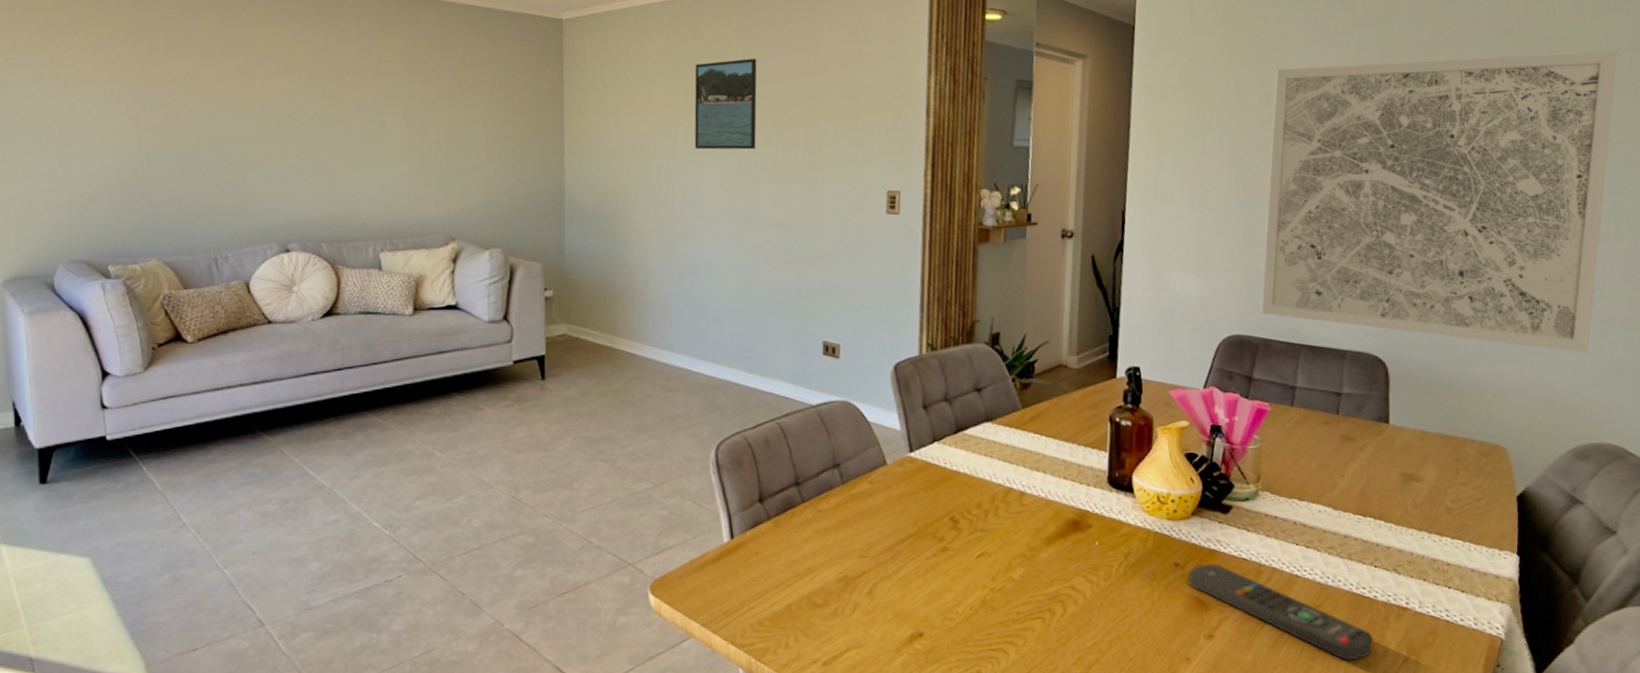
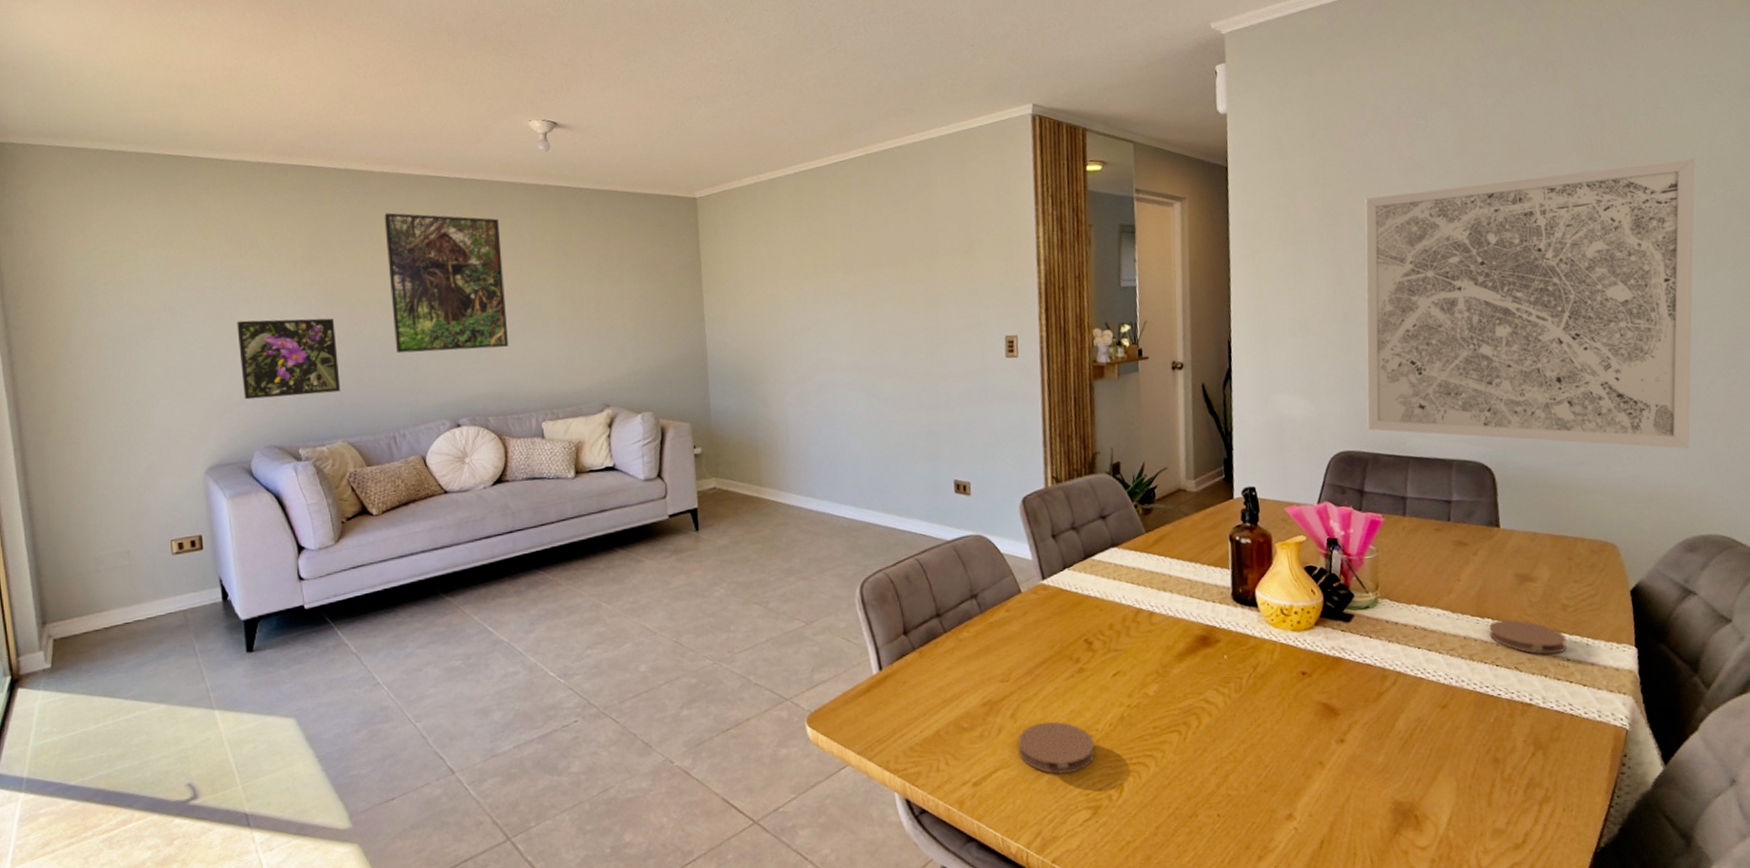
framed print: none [44,120,158,208] -> present [237,318,341,400]
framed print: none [216,12,348,169] -> present [384,212,509,354]
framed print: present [694,58,757,150] -> none [820,221,881,309]
coaster: none [872,601,953,657] -> present [1018,721,1095,775]
remote control: present [1189,563,1374,660] -> none [1316,670,1501,758]
coaster: none [1371,520,1448,558] -> present [1490,620,1567,655]

